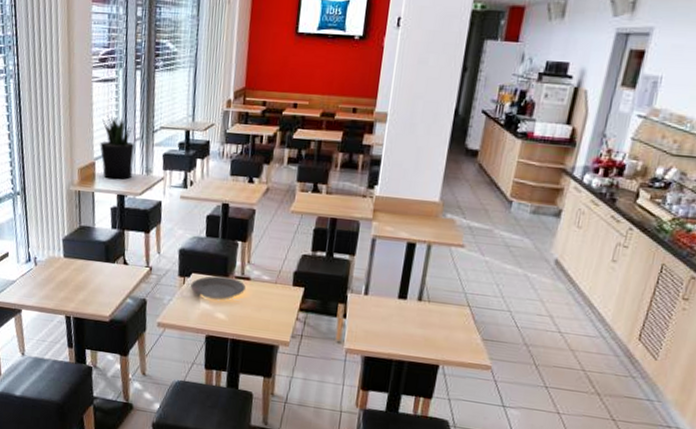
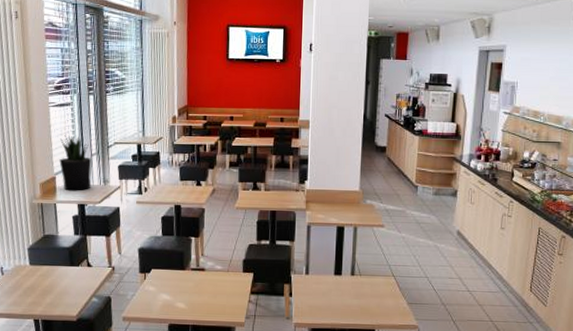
plate: present [190,275,246,301] -> none [151,269,201,292]

